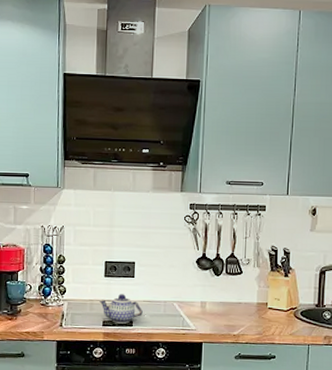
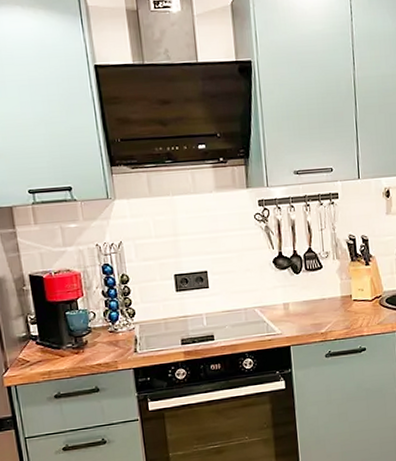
teapot: present [99,294,143,324] -> none [174,307,223,340]

